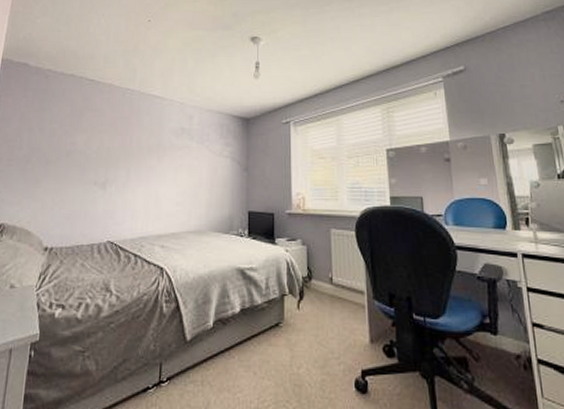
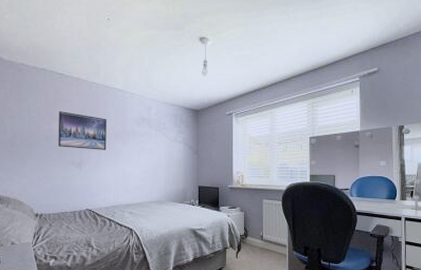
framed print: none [80,122,140,167] -> present [58,111,107,150]

